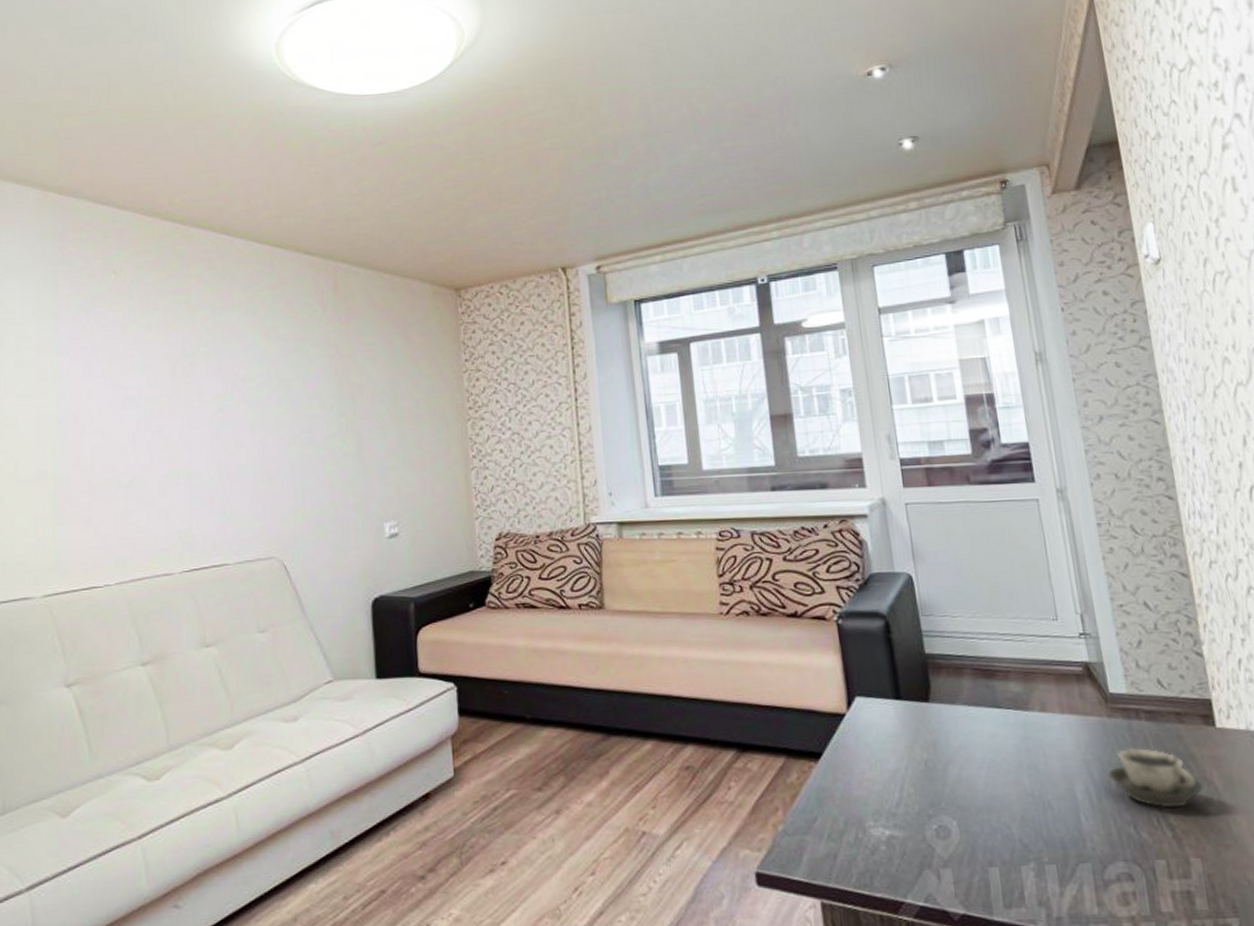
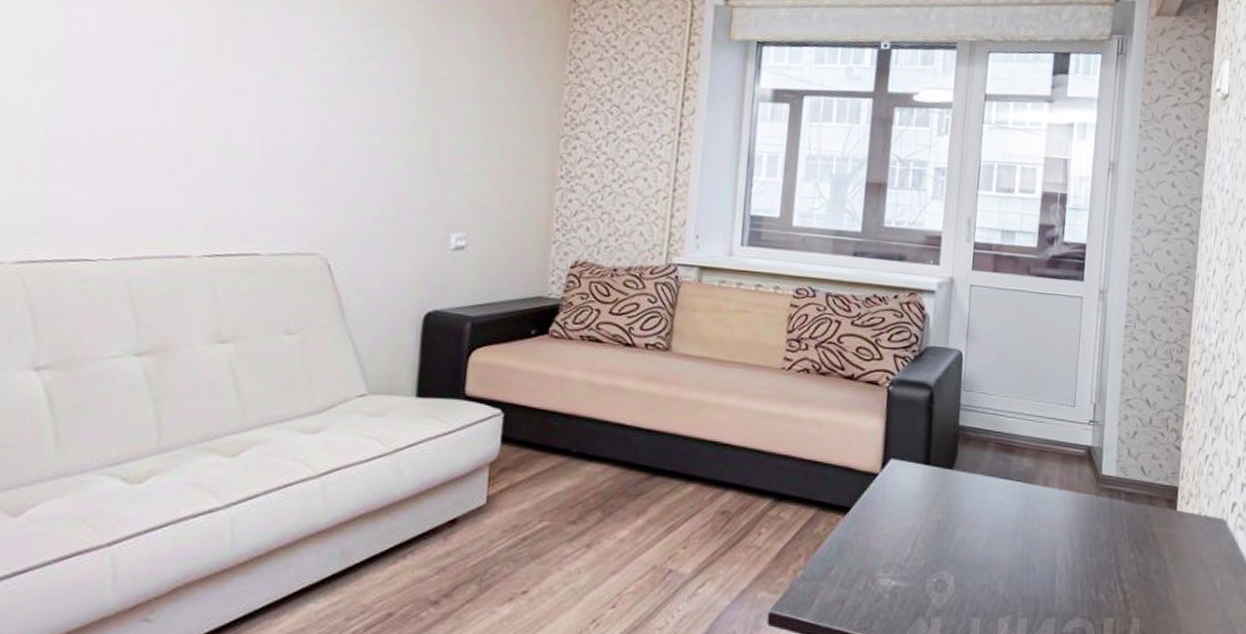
cup: present [1107,748,1204,808] -> none [1085,523,1156,576]

